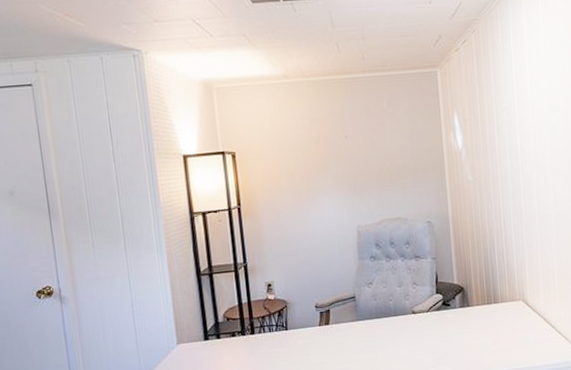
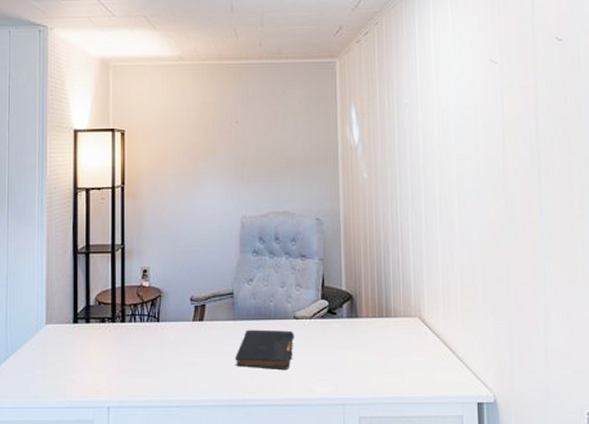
book: none [361,324,414,361] -> present [234,329,294,369]

